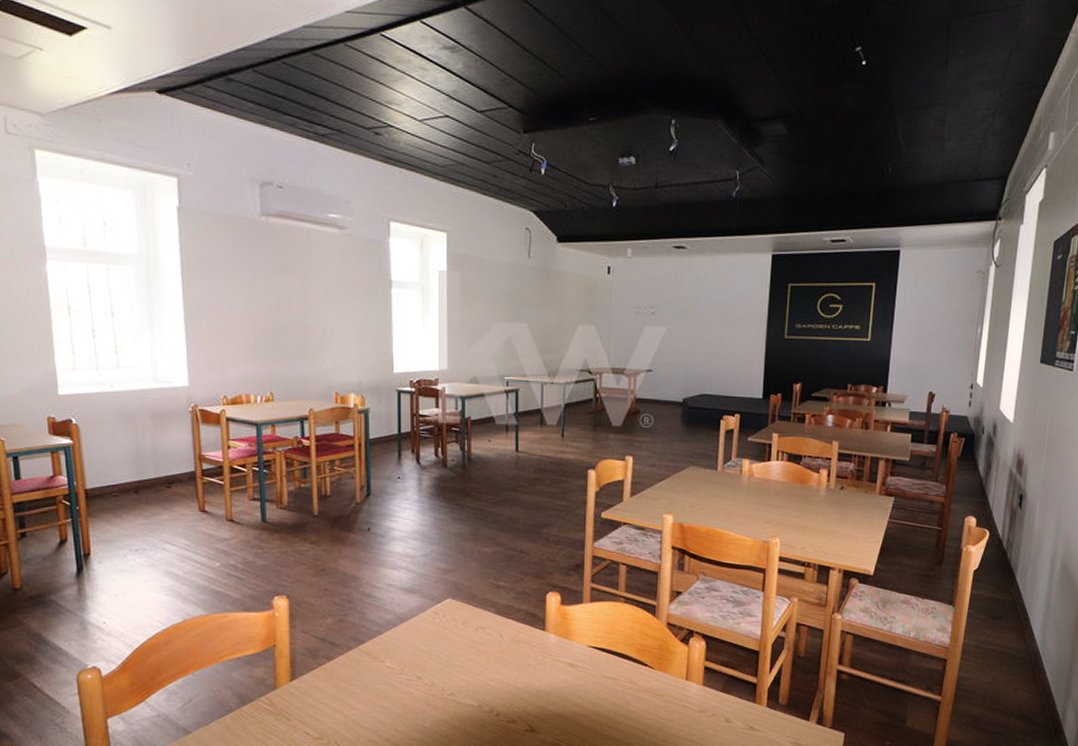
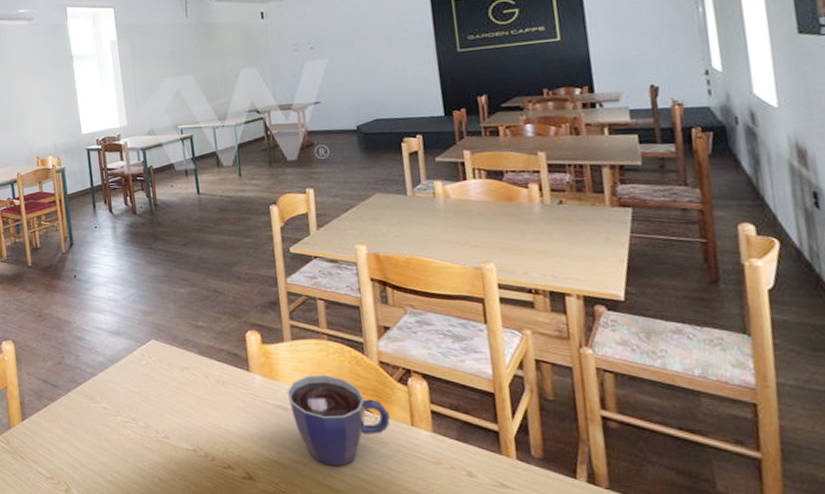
cup: none [578,634,669,717] -> present [287,374,391,466]

